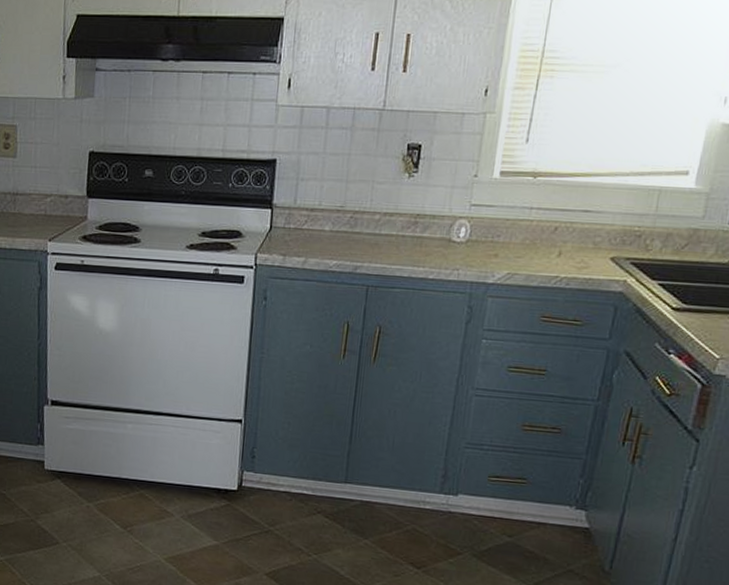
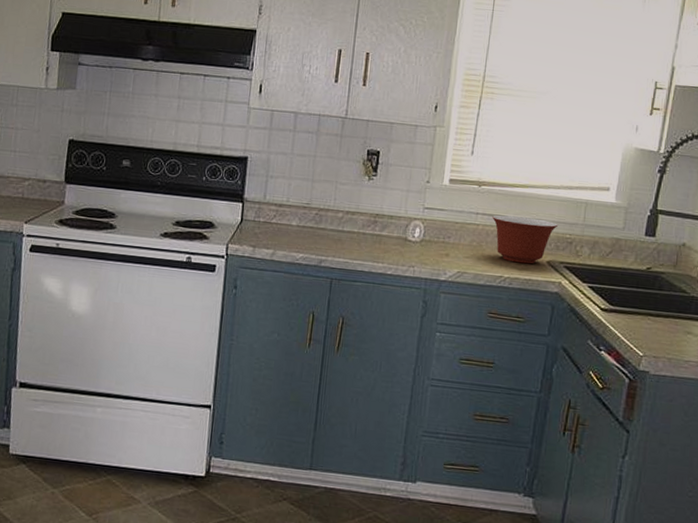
mixing bowl: none [548,208,625,262] -> present [492,214,557,264]

